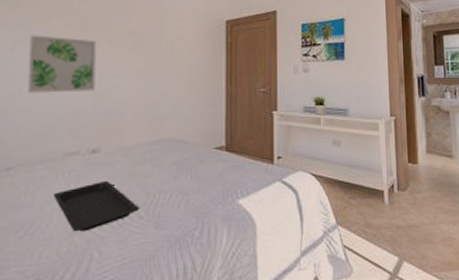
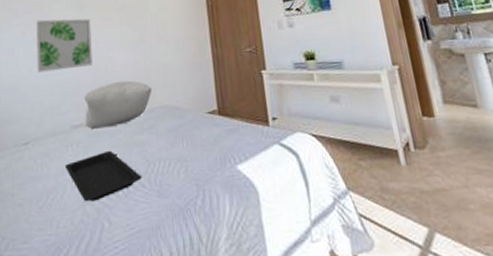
pillow: none [81,110,160,158] -> present [84,80,153,129]

